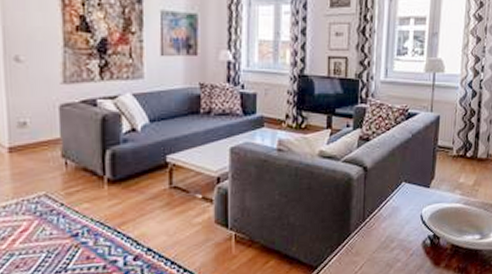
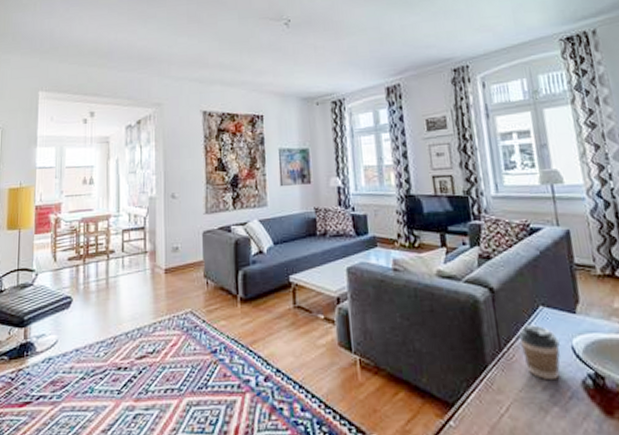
coffee cup: none [381,198,412,243] -> present [518,325,560,381]

